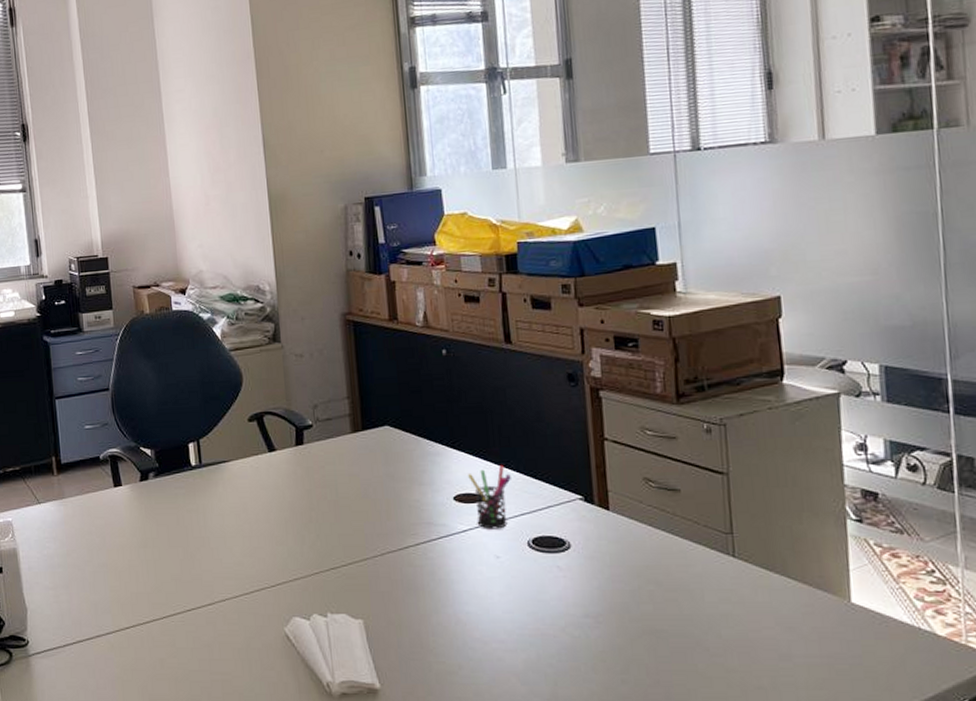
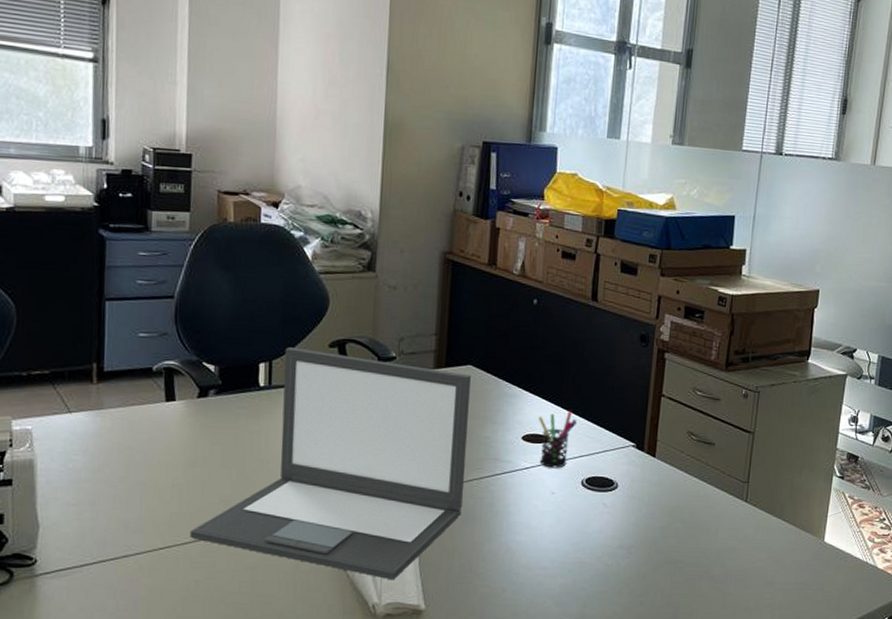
laptop: none [150,425,402,657] -> present [190,347,471,580]

